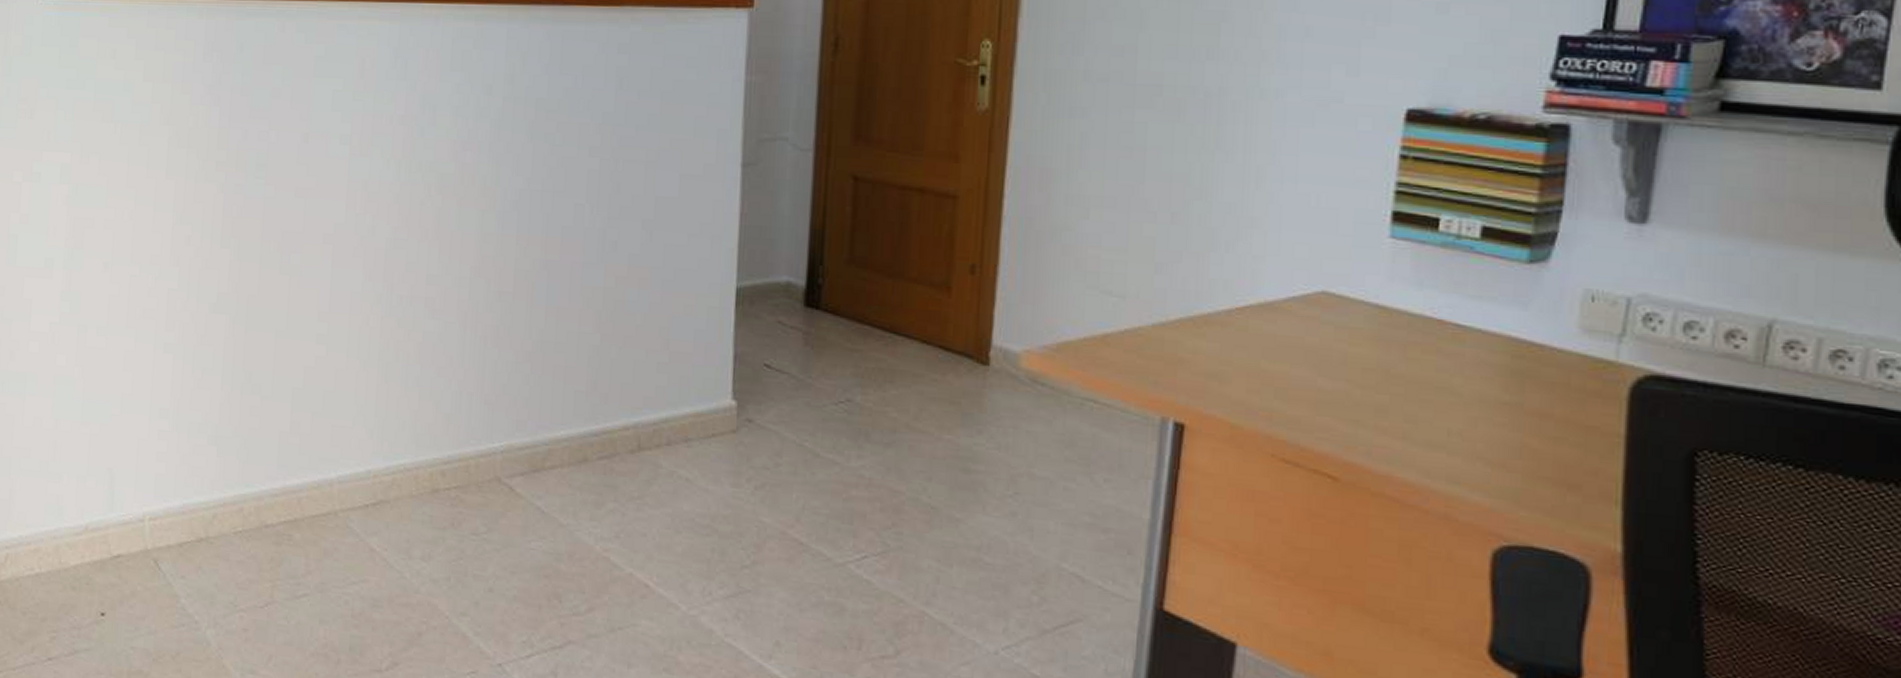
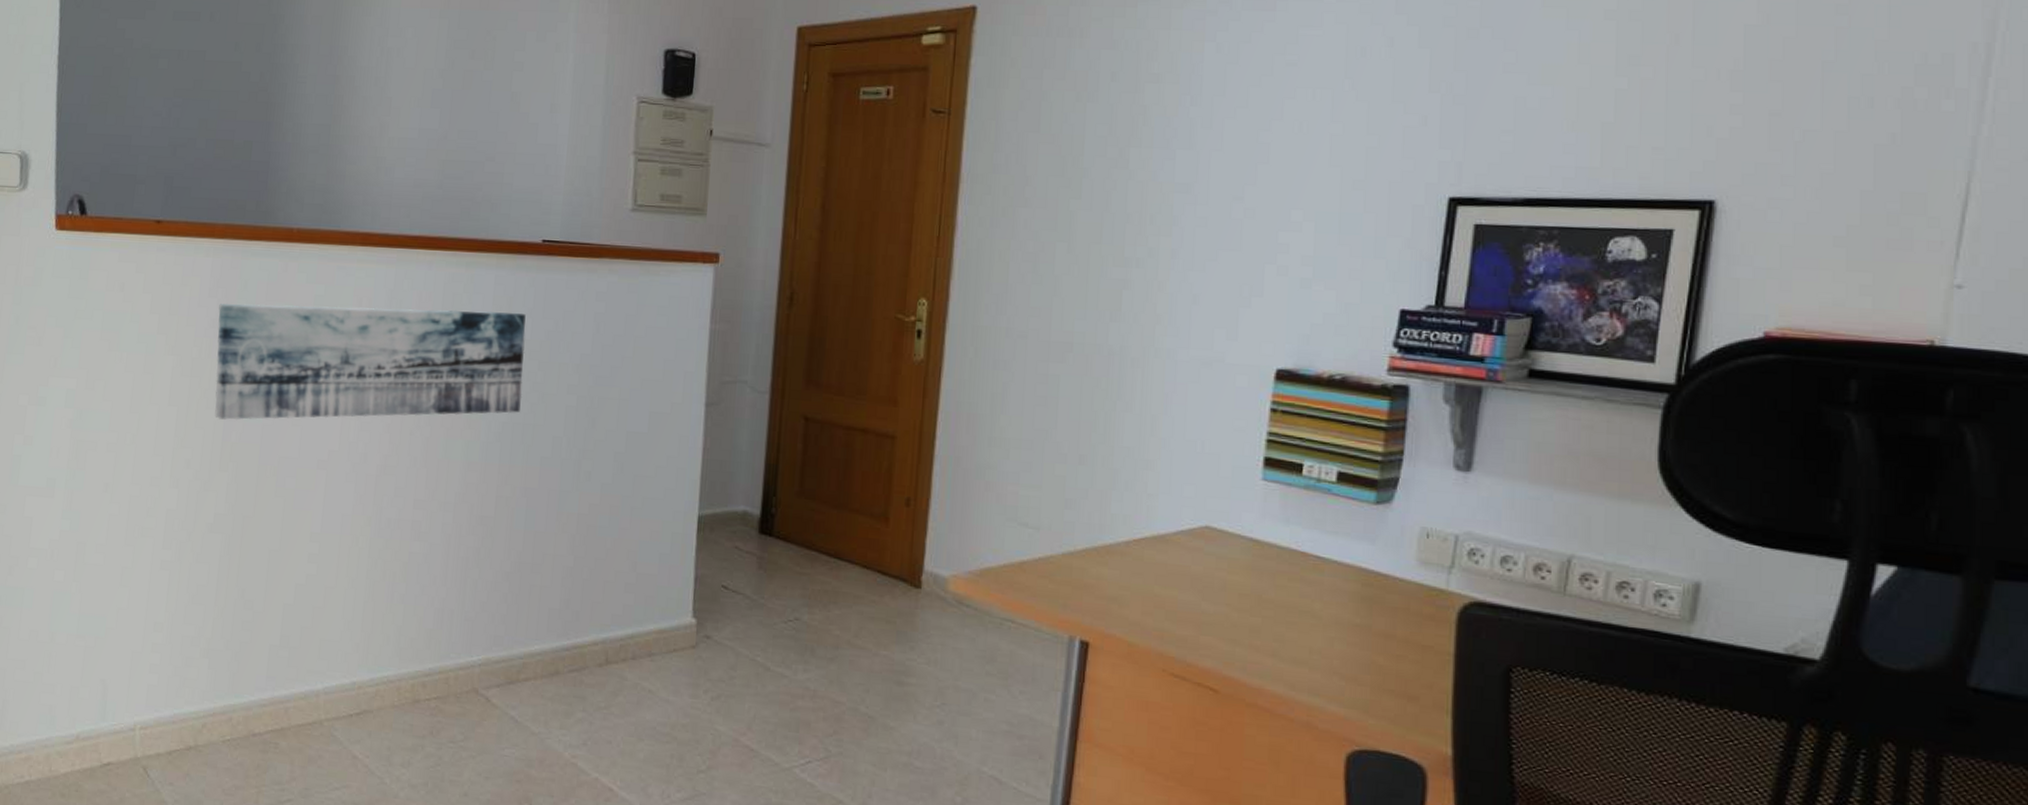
wall art: none [213,67,542,193] -> present [215,303,526,420]

